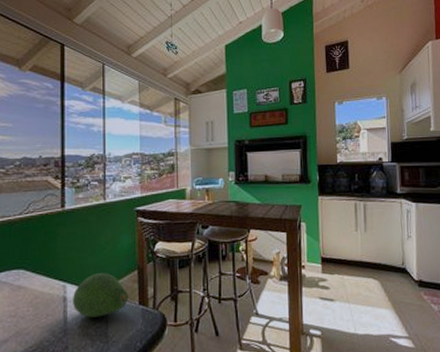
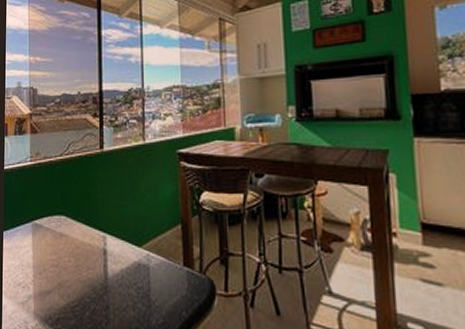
fruit: present [73,273,128,318] -> none [113,225,171,276]

